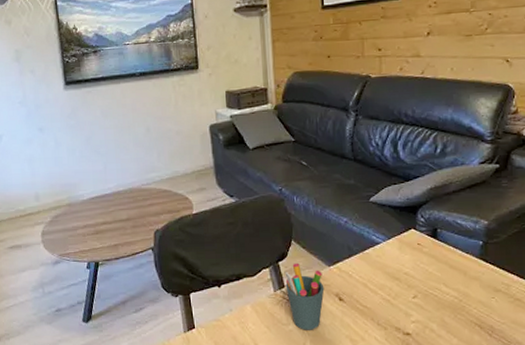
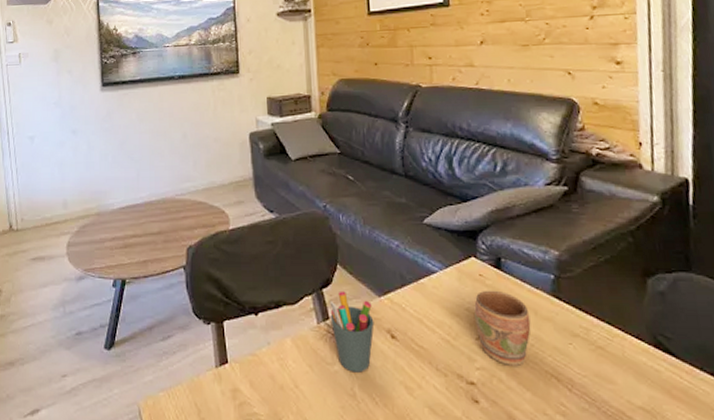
mug: none [412,256,460,318] -> present [474,290,531,366]

